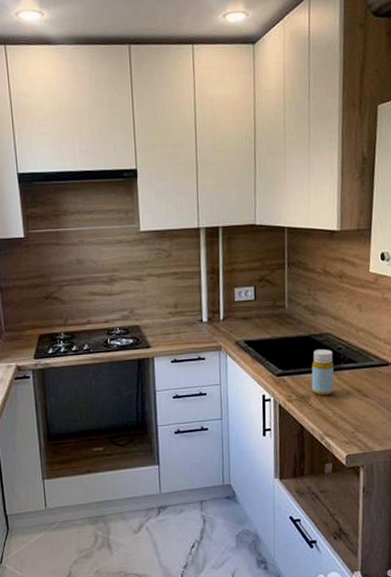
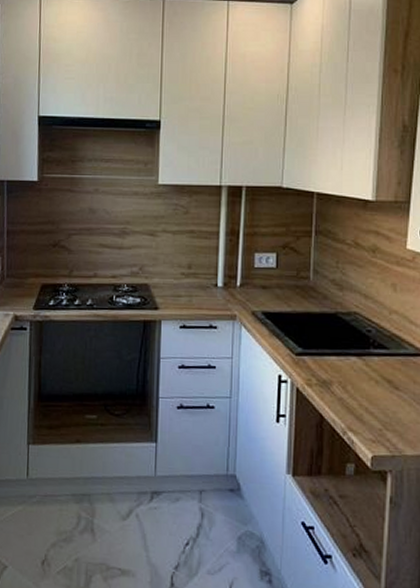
bottle: present [311,349,334,396] -> none [335,330,361,384]

